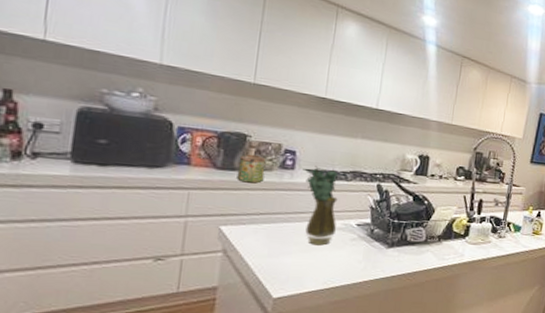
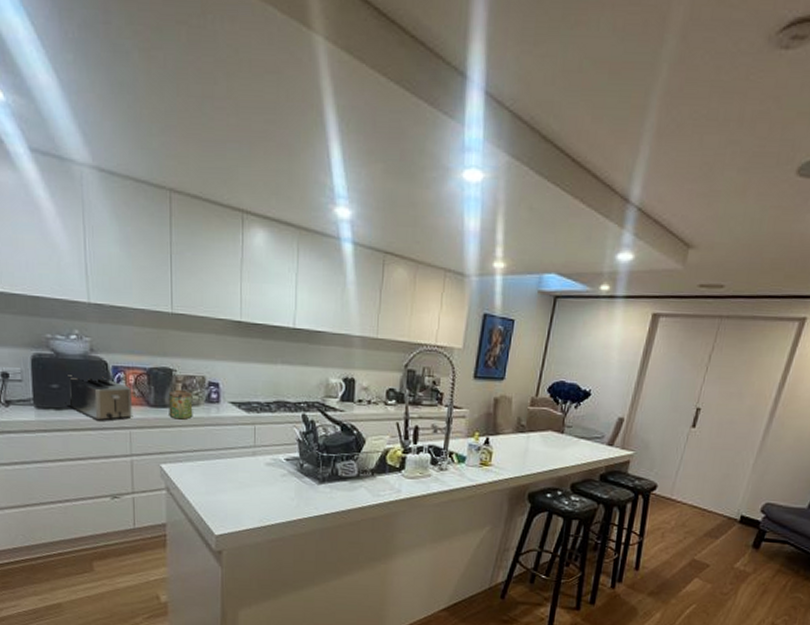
toaster: none [112,131,197,181] -> present [65,375,132,421]
vase: present [305,165,339,246] -> none [231,397,267,482]

